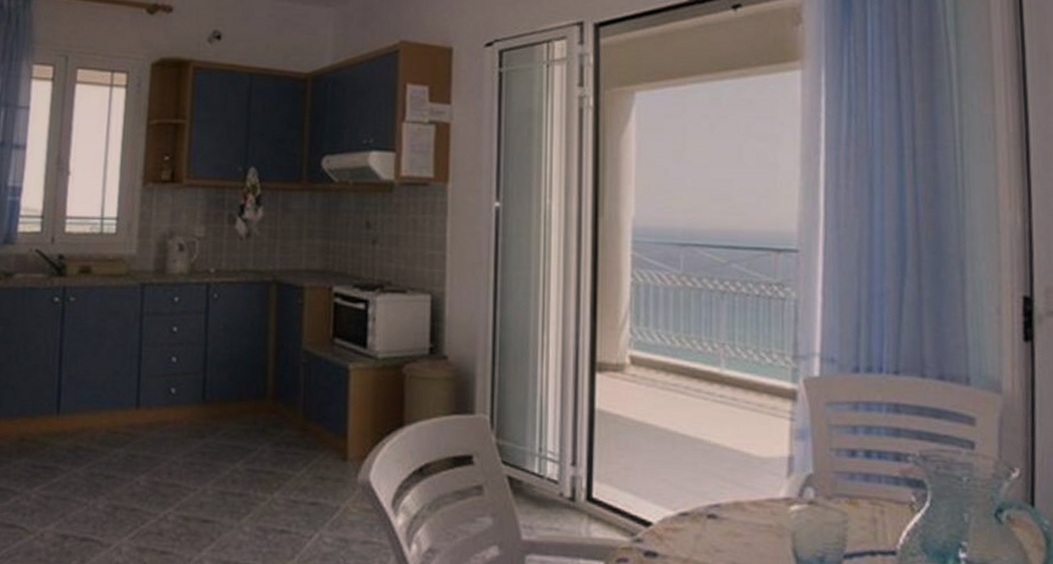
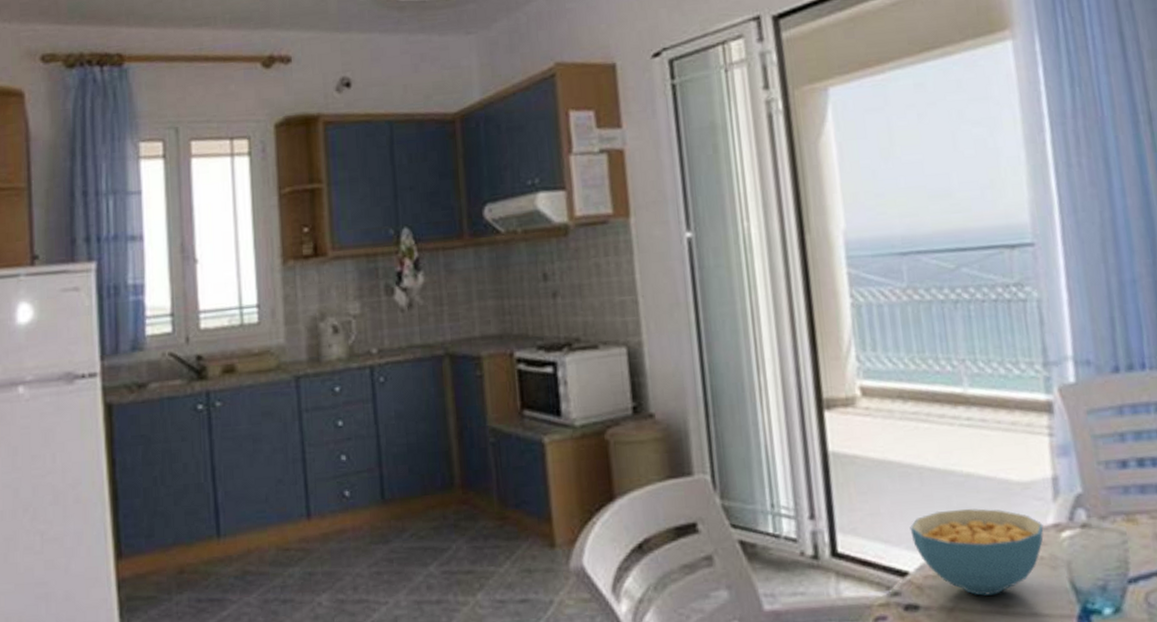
cereal bowl: none [658,474,775,553] -> present [910,508,1044,596]

